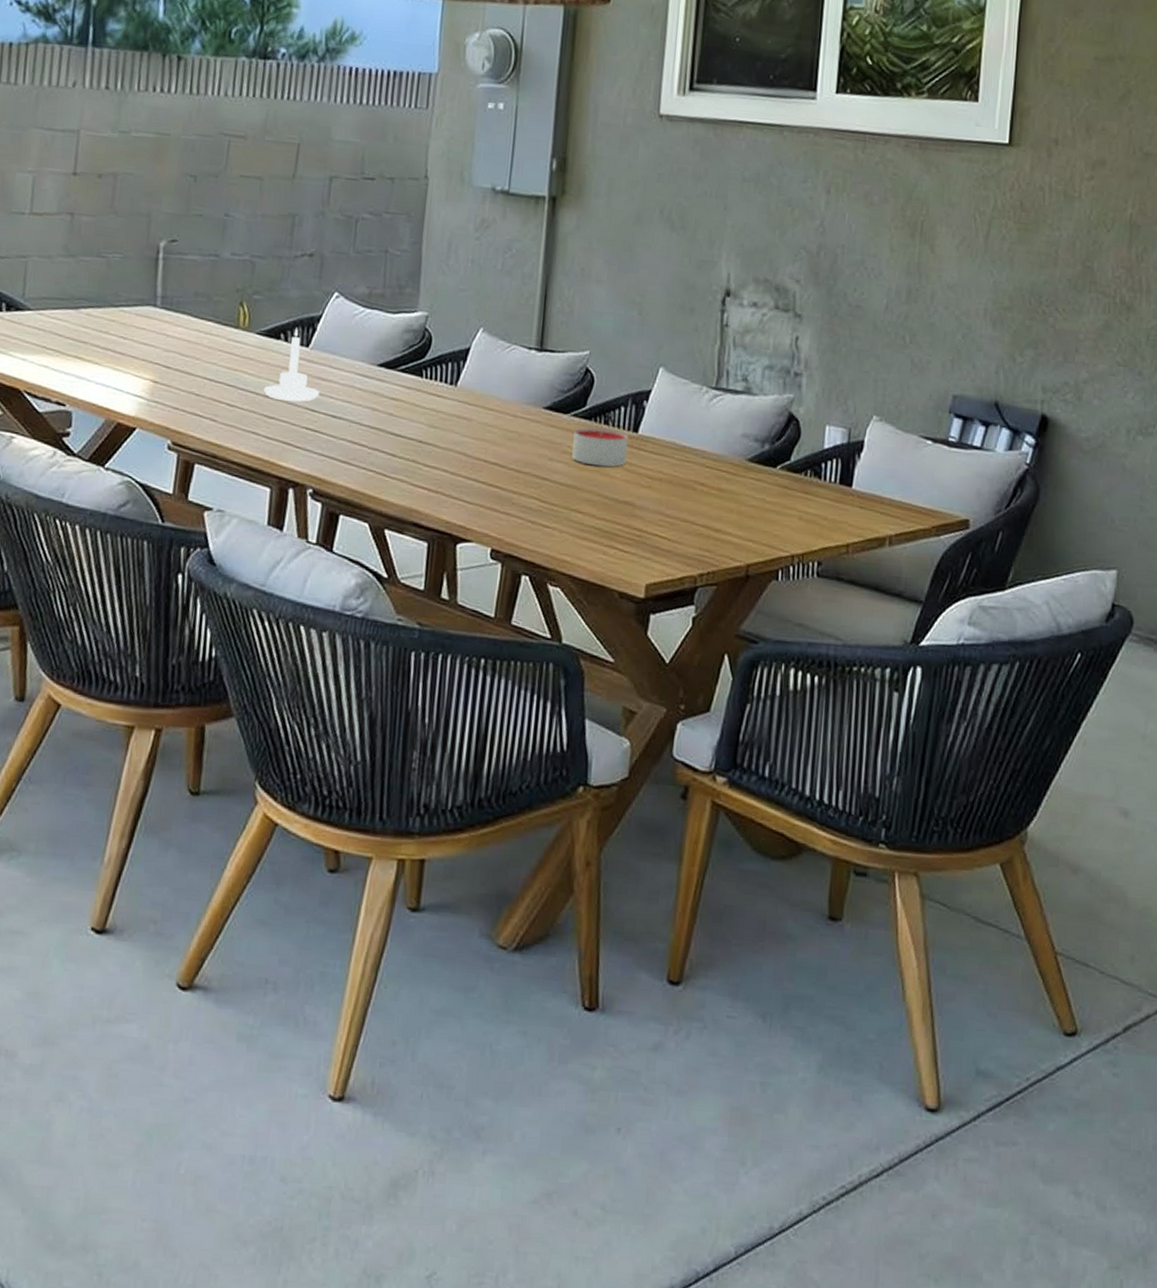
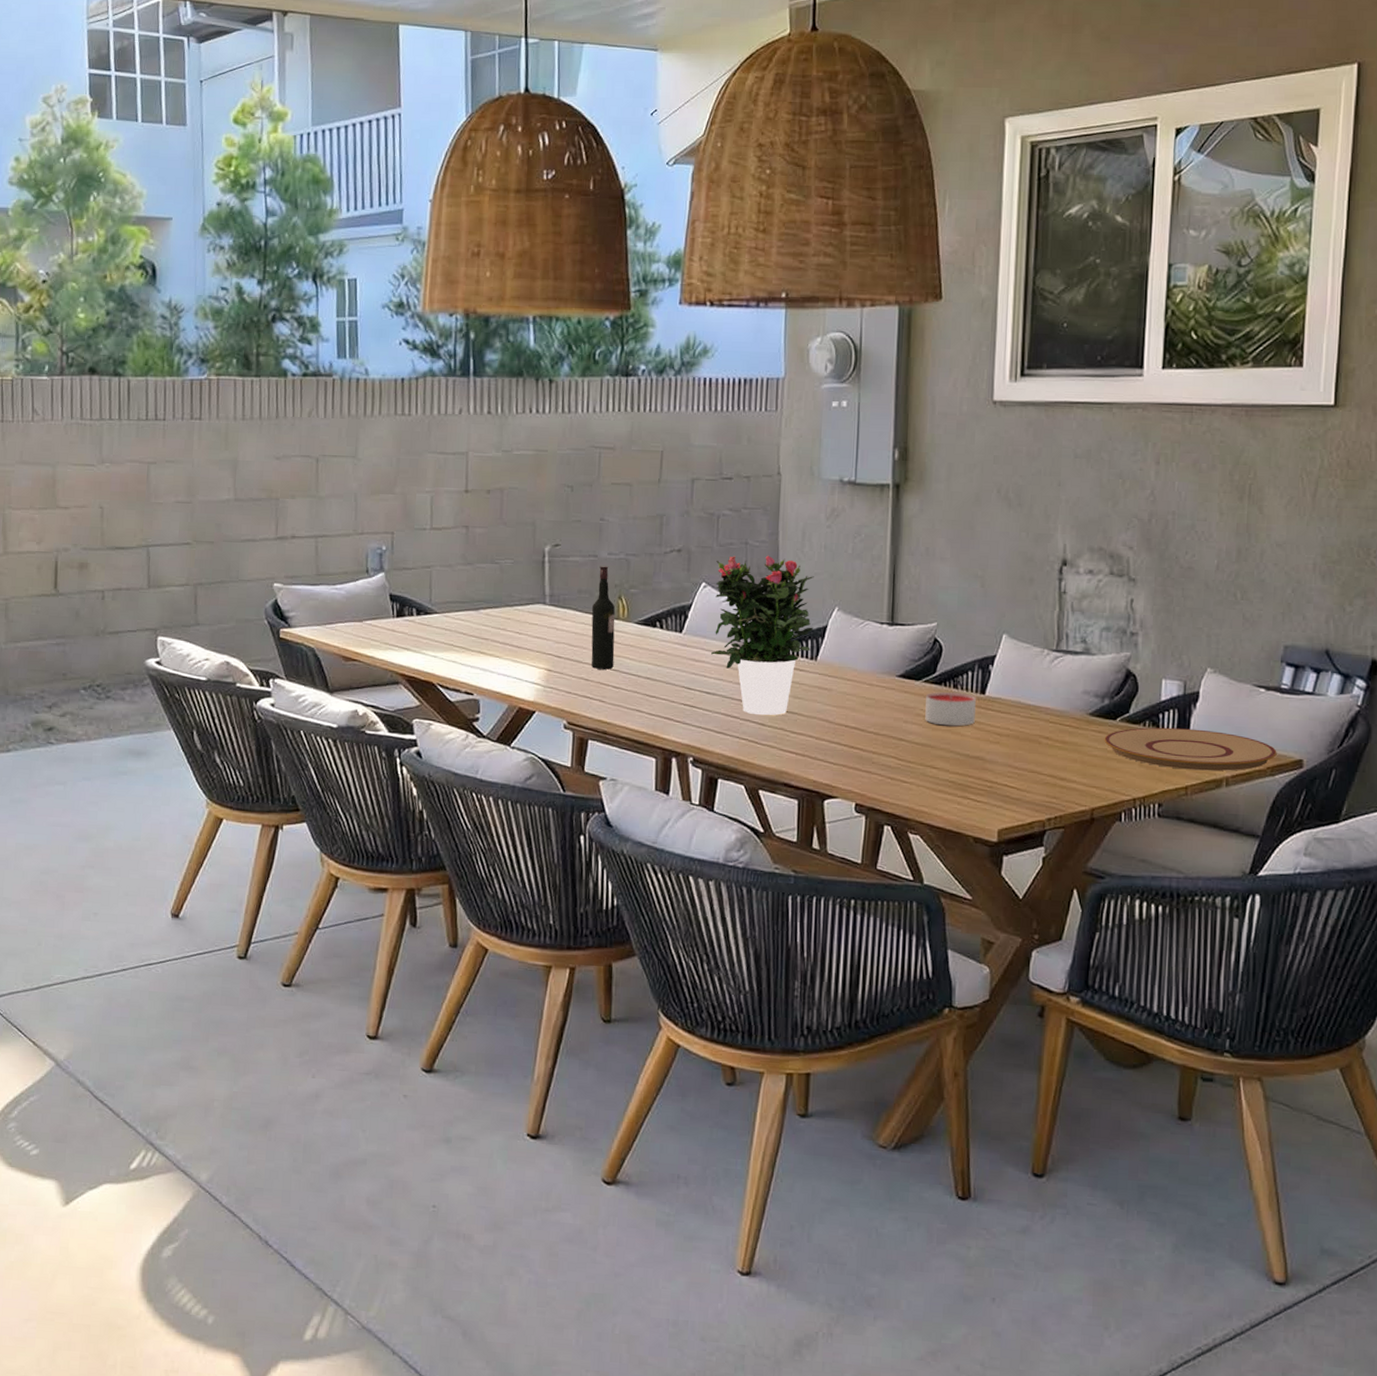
wine bottle: none [204,267,235,385] -> present [591,566,615,670]
candle holder: present [263,328,319,402] -> none [644,616,694,682]
potted flower: none [340,264,459,446] -> present [711,555,814,716]
plate: none [763,477,943,529] -> present [1104,727,1277,771]

